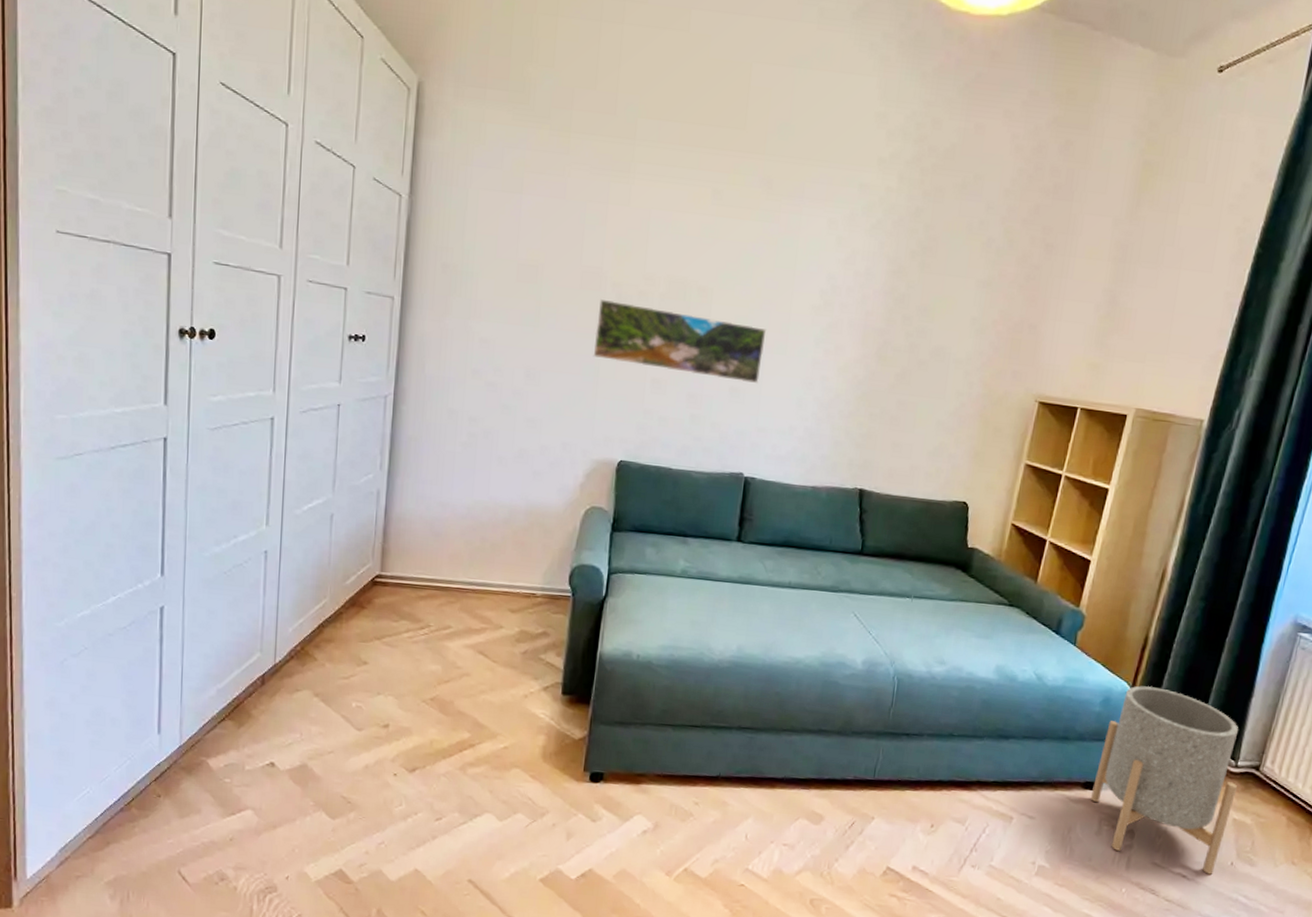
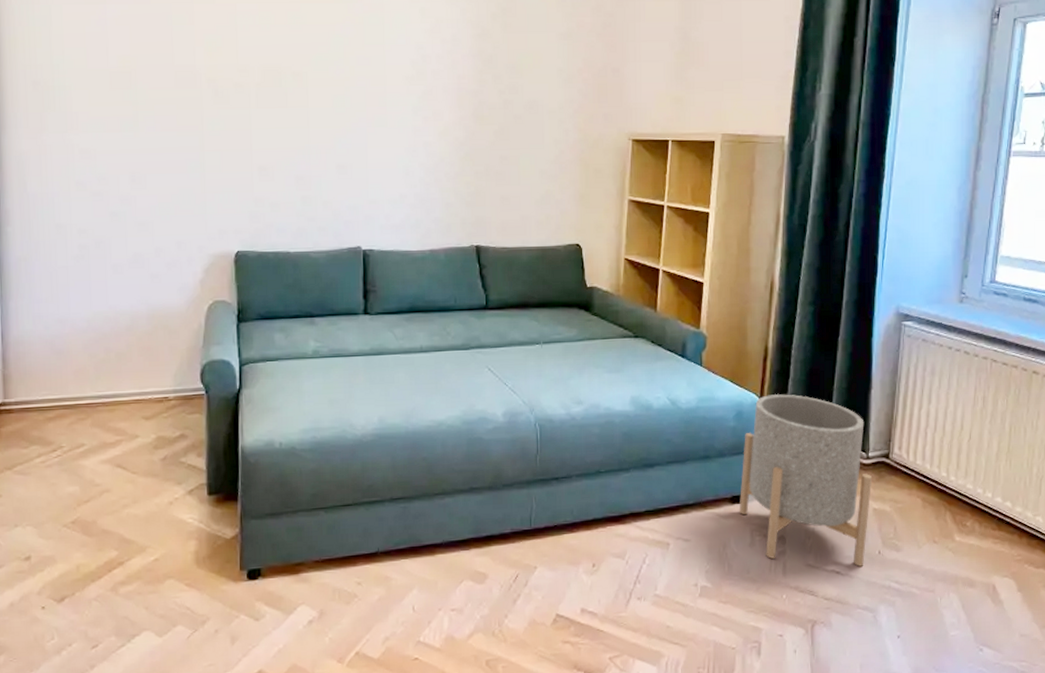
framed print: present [593,298,767,384] -> none [196,95,365,159]

